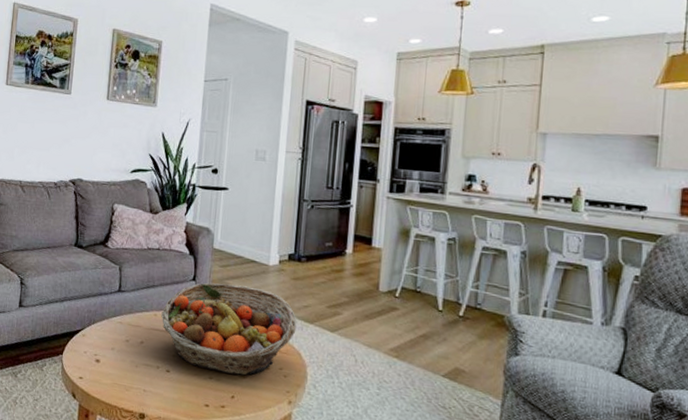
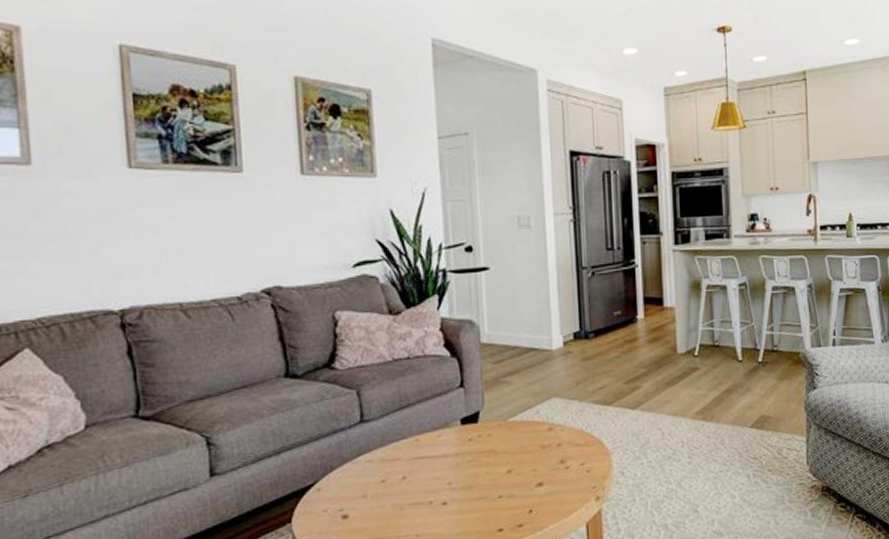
fruit basket: present [161,283,297,376] -> none [425,379,594,489]

